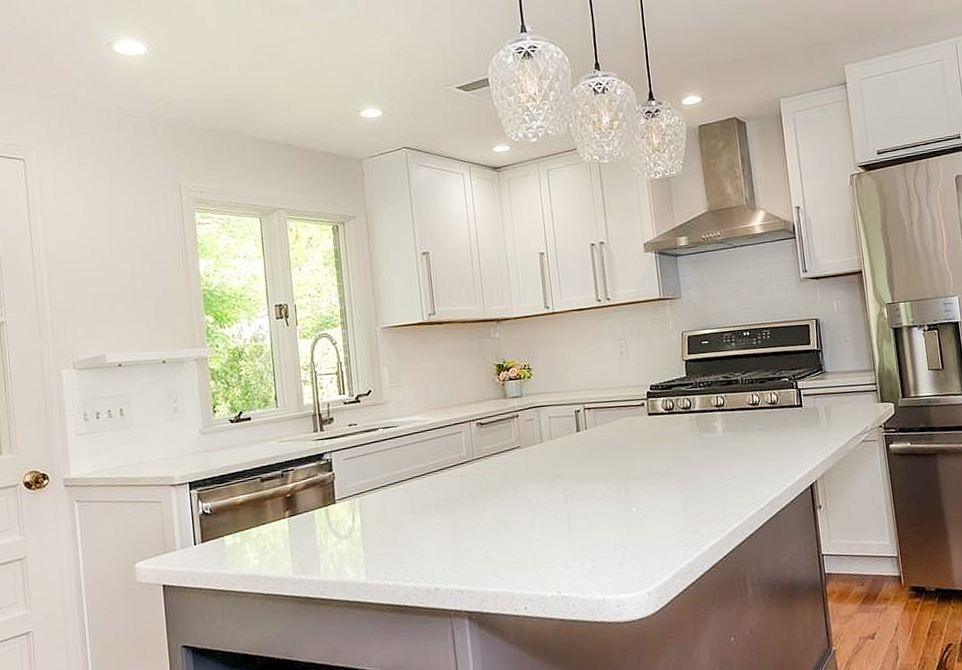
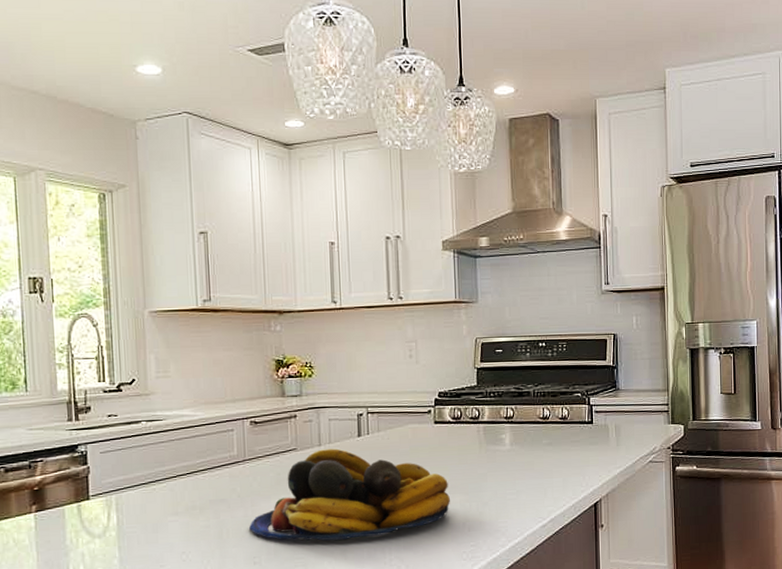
fruit bowl: none [481,444,669,534] -> present [249,448,451,541]

